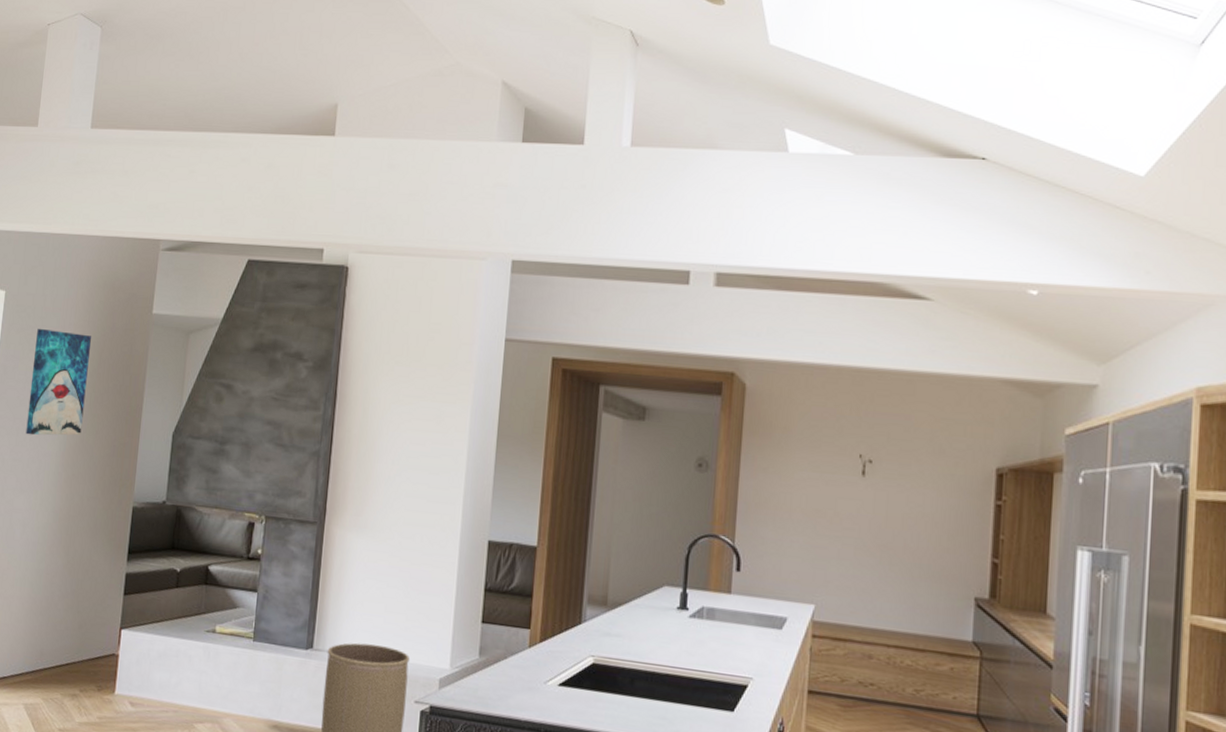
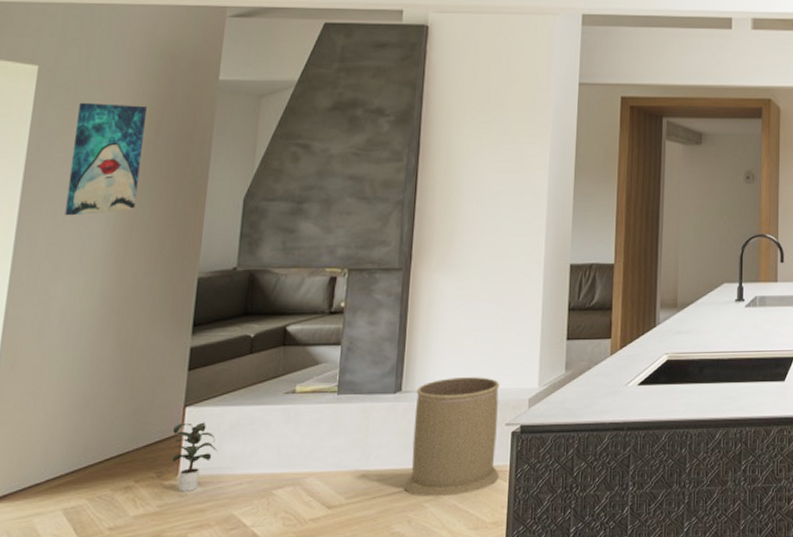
potted plant: none [110,643,147,710] -> present [172,422,217,492]

